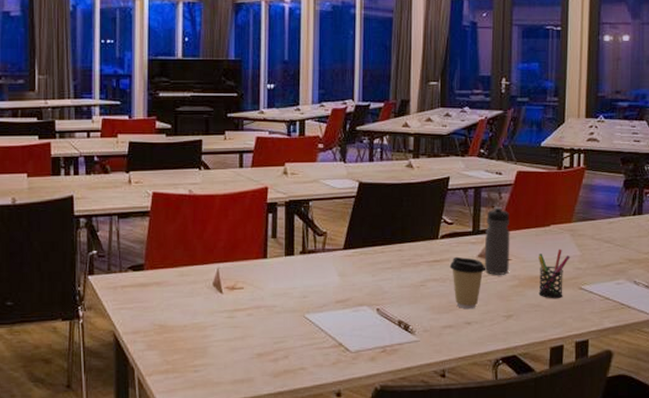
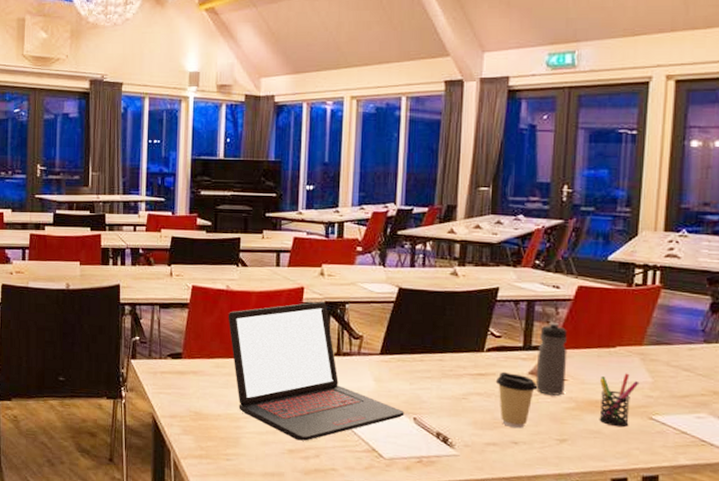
laptop: none [191,201,368,343] -> present [228,302,405,441]

